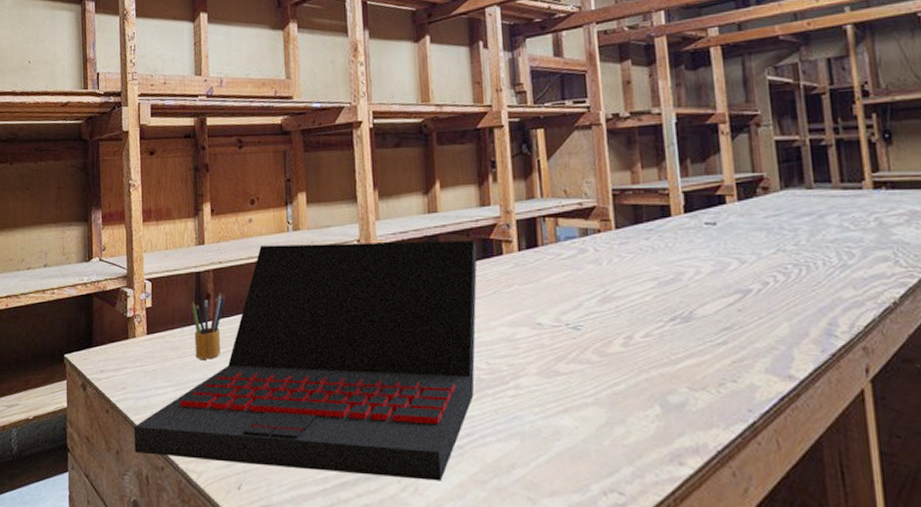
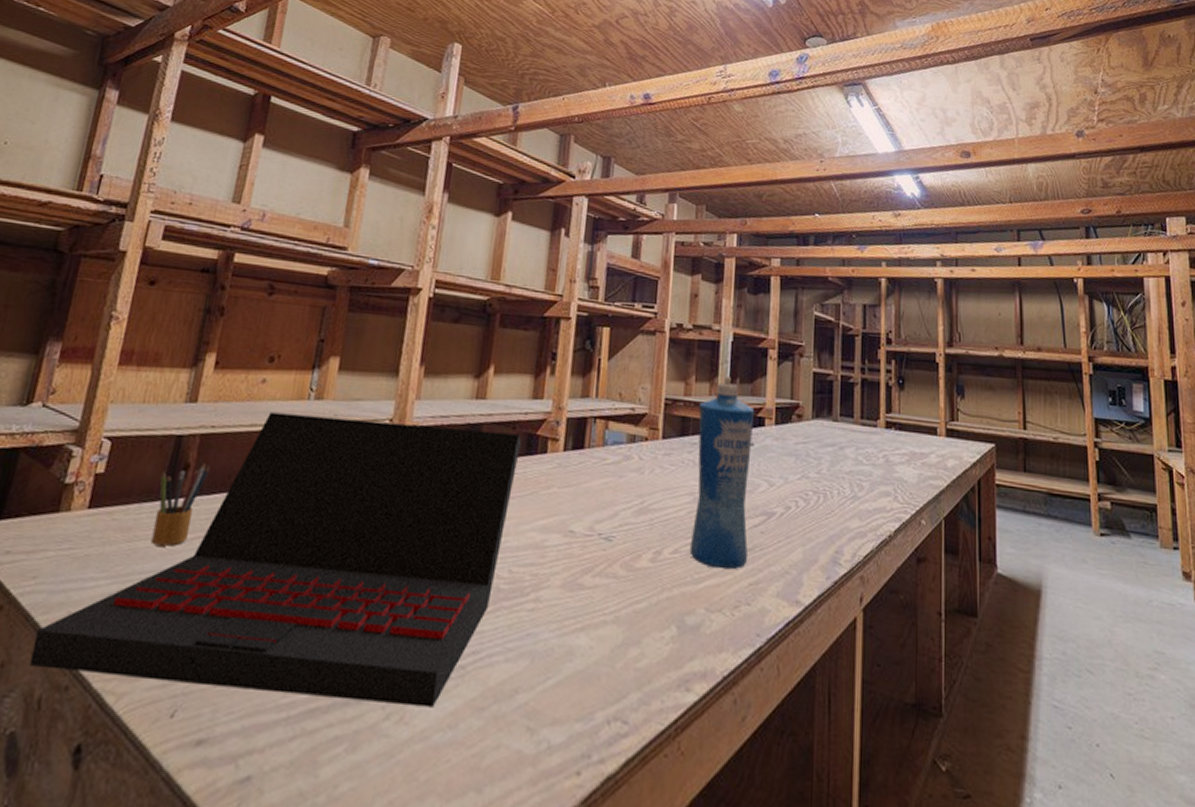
squeeze bottle: none [648,157,727,349] -> present [689,375,755,570]

